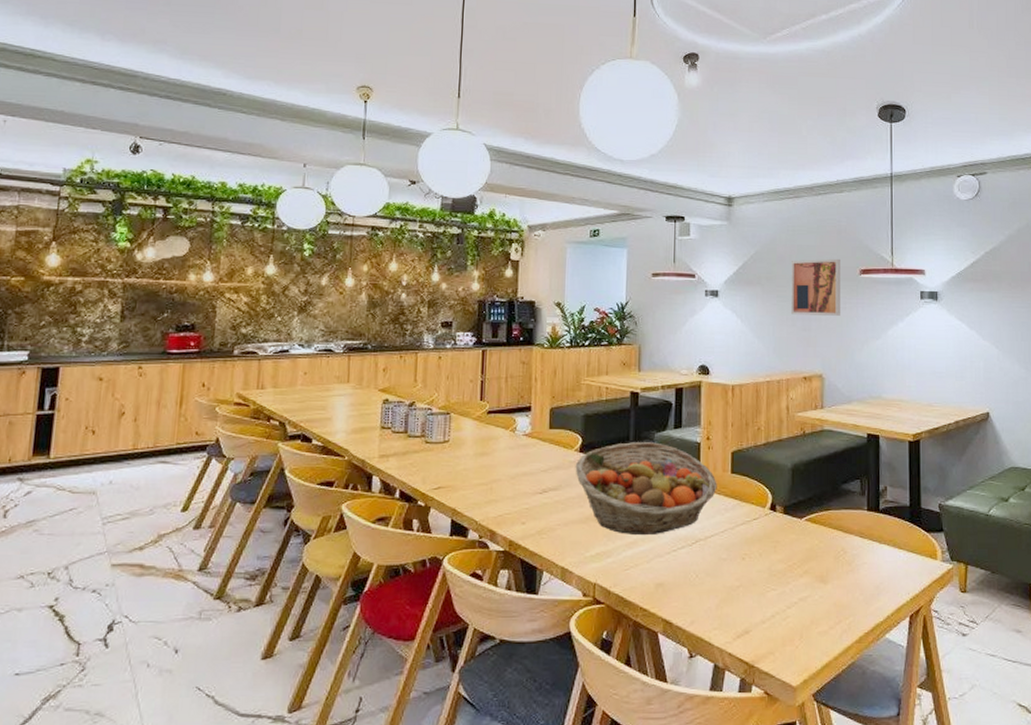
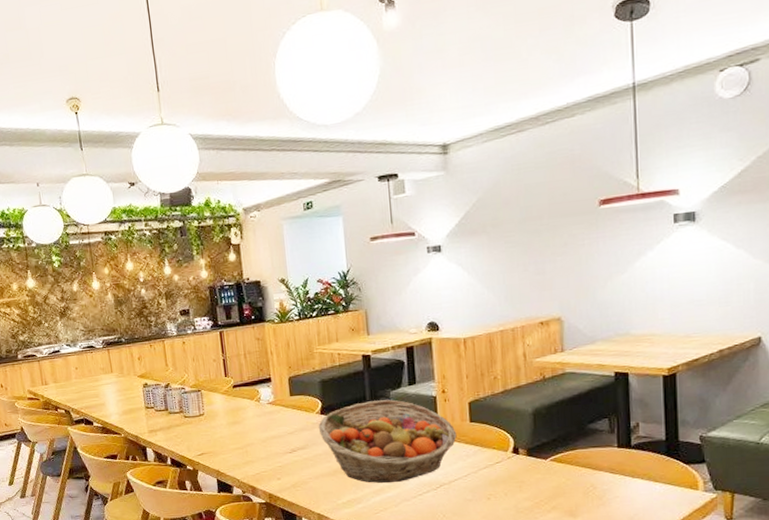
wall art: present [791,258,840,316] -> none [519,192,578,260]

